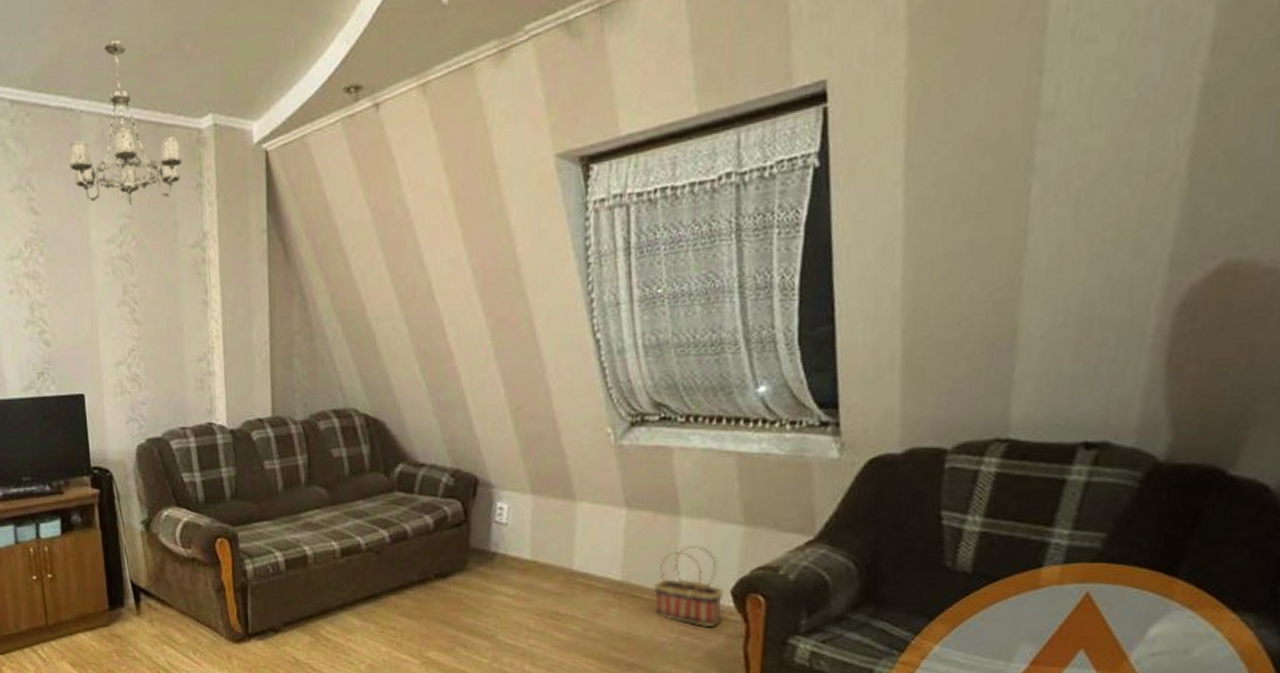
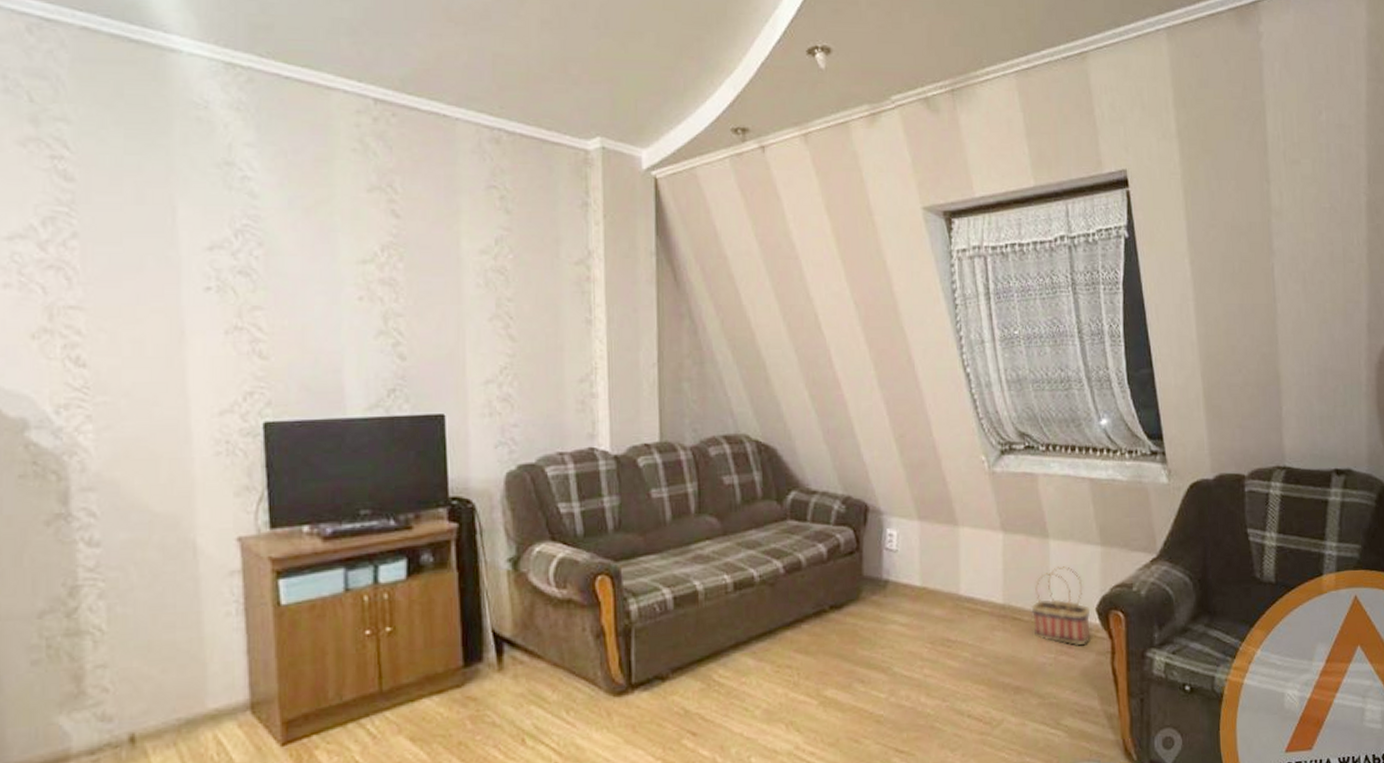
chandelier: present [69,40,182,206] -> none [440,55,567,218]

